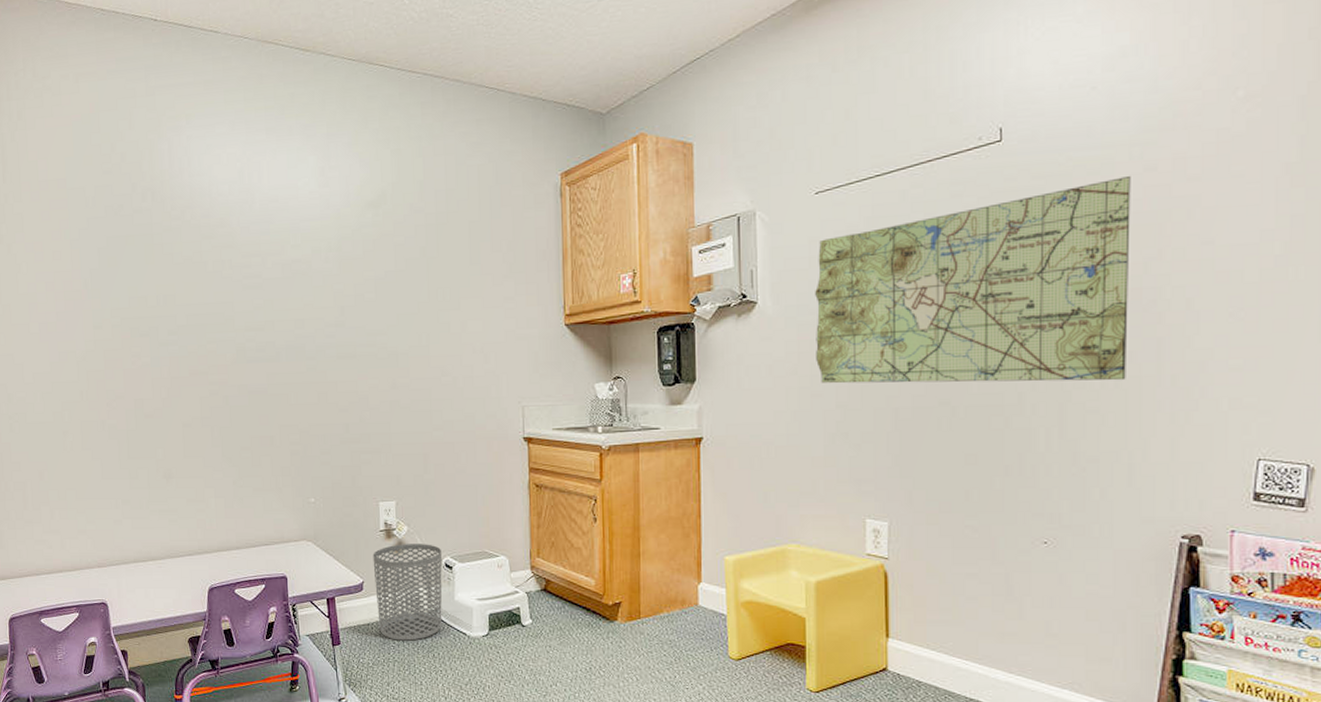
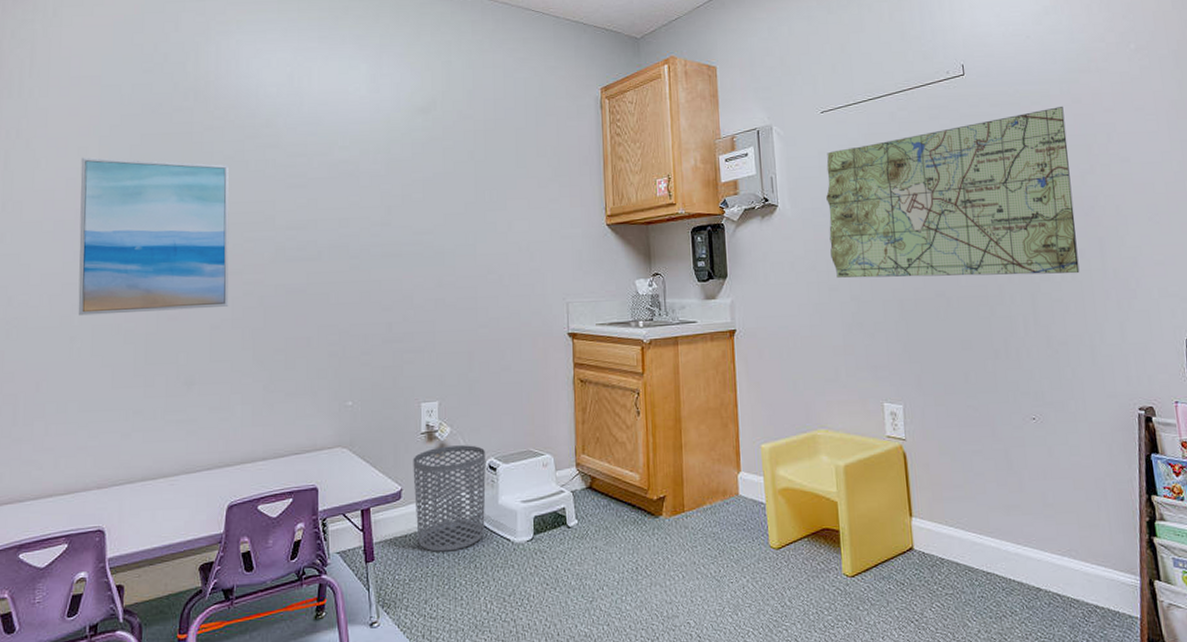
wall art: none [56,261,198,412] -> present [78,157,229,316]

